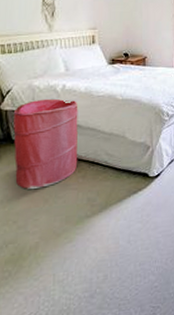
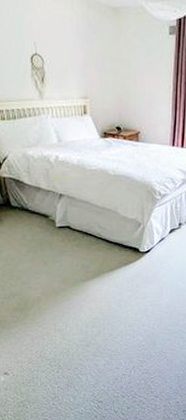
laundry hamper: present [13,99,78,189] -> none [10,169,73,251]

